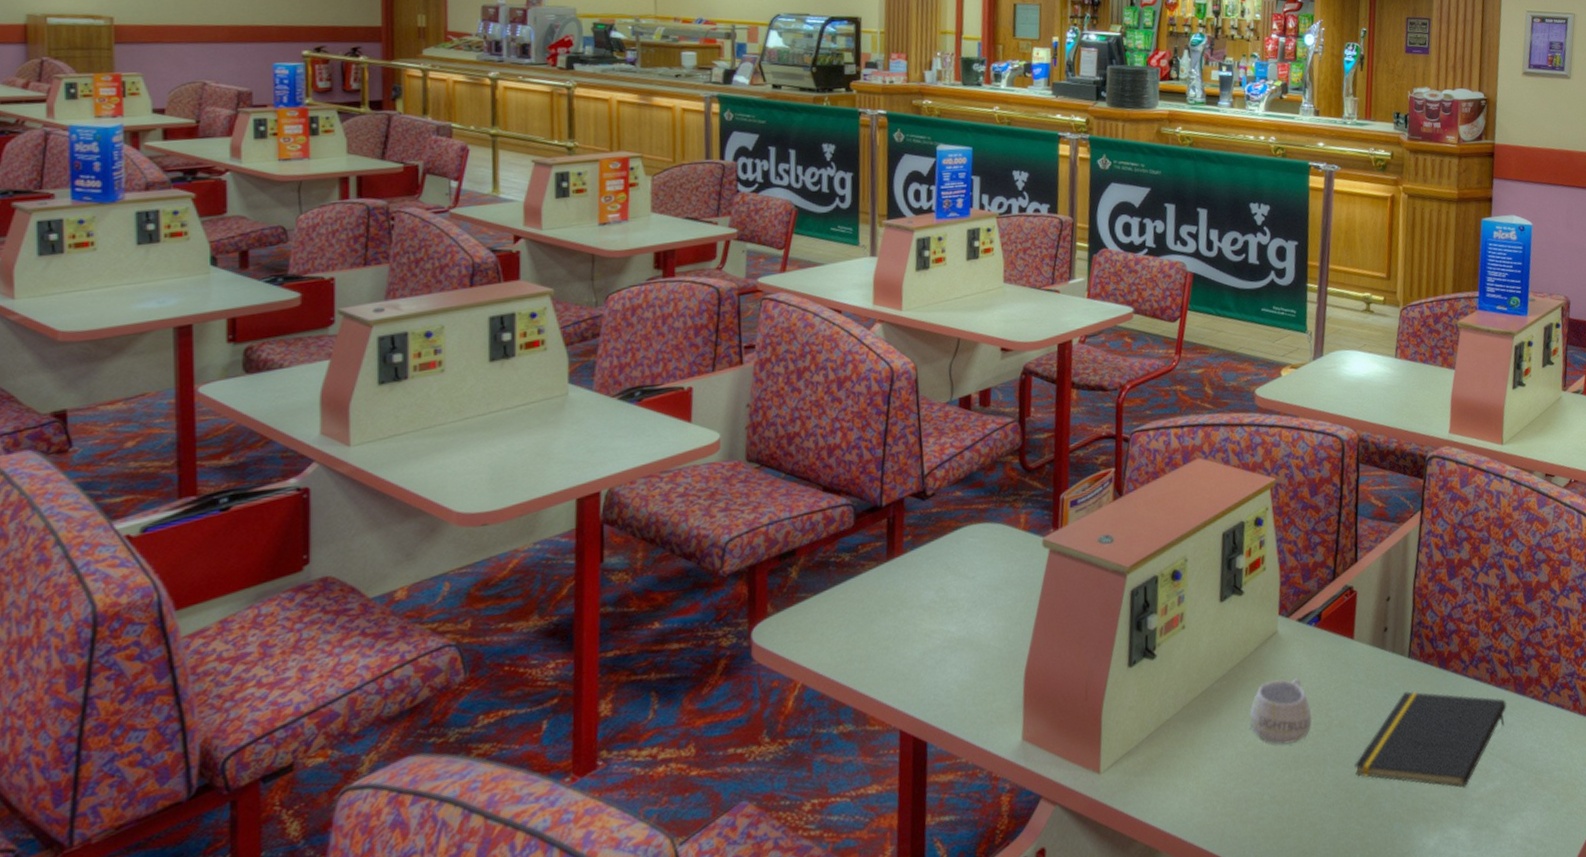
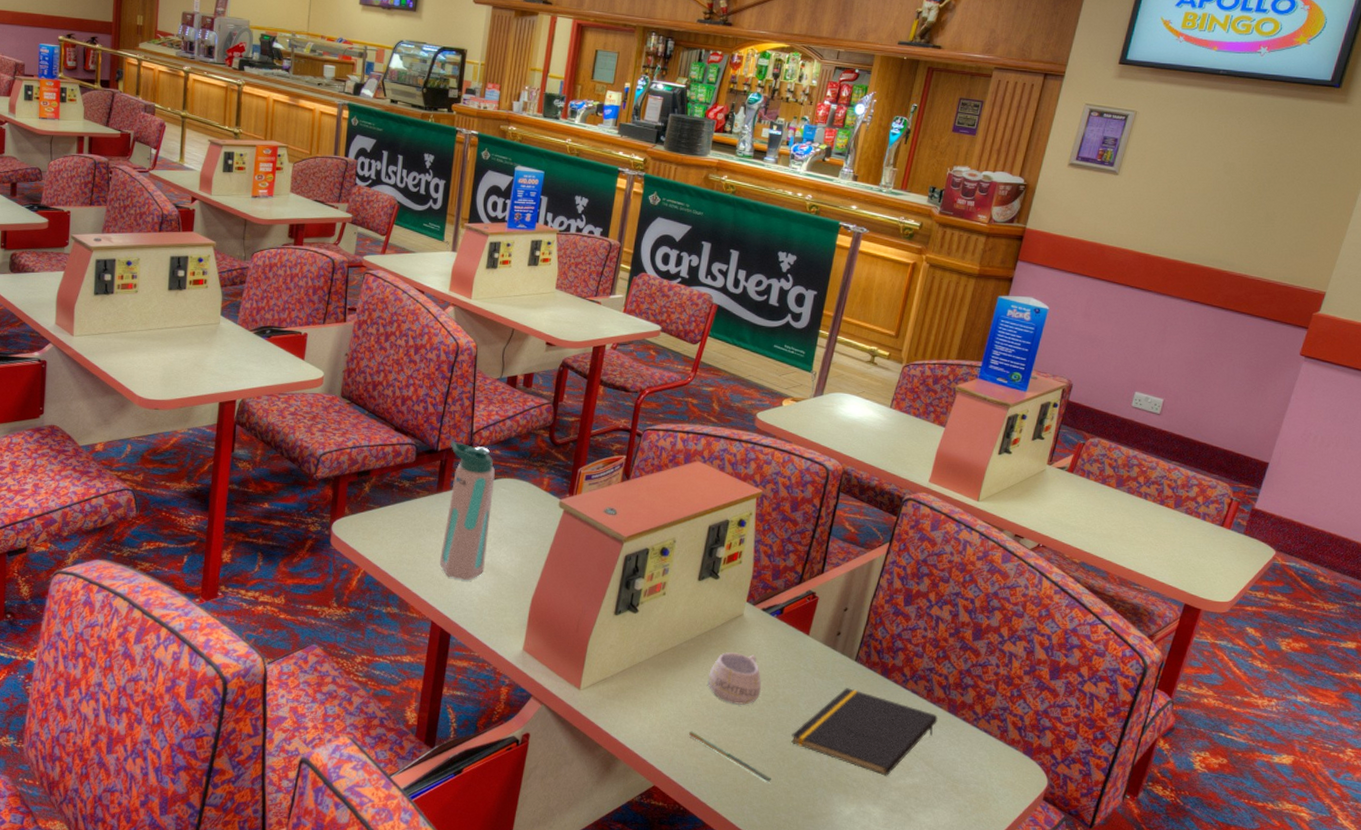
water bottle: none [897,490,961,668] -> present [439,441,495,581]
pen: none [1238,791,1341,832] -> present [689,731,771,782]

